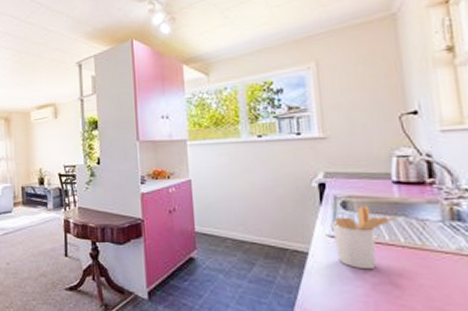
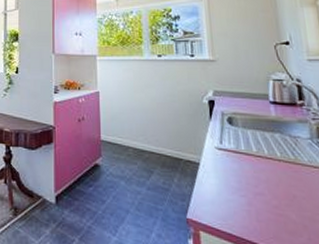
utensil holder: present [331,206,396,270] -> none [219,122,273,181]

